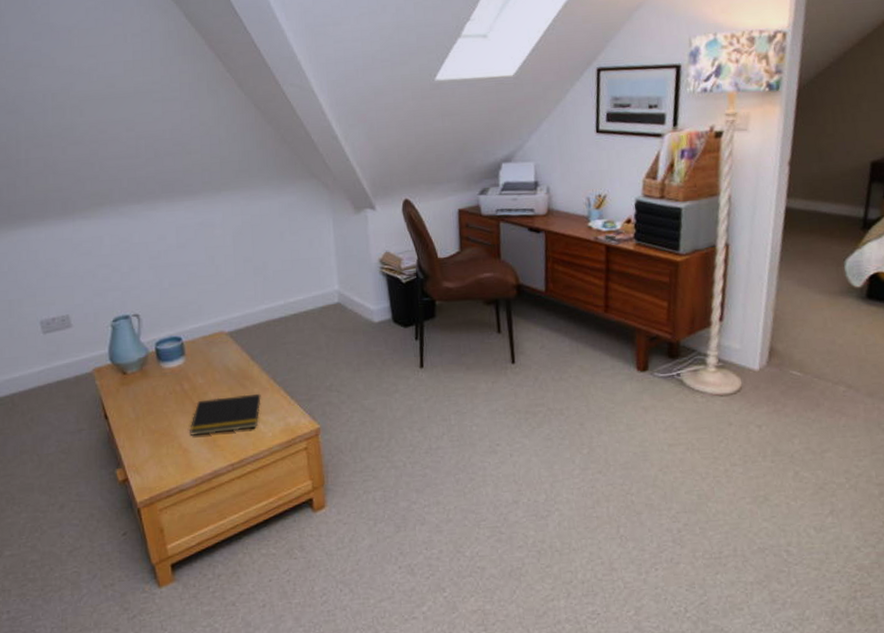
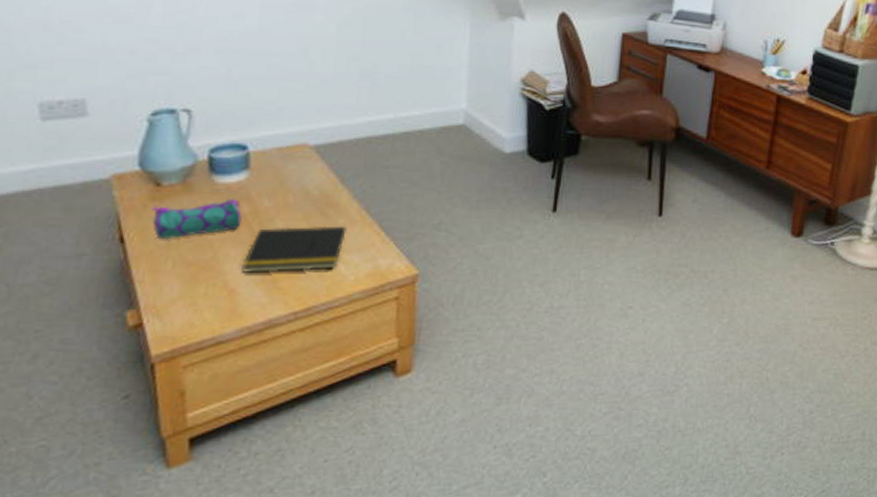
pencil case: none [123,379,185,415] -> present [152,199,242,240]

